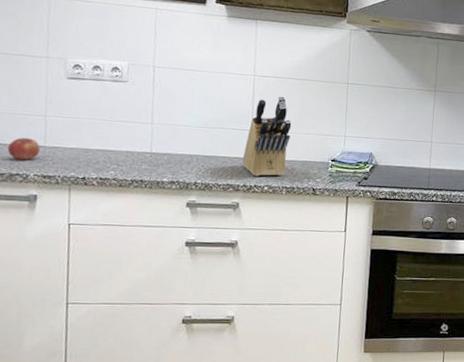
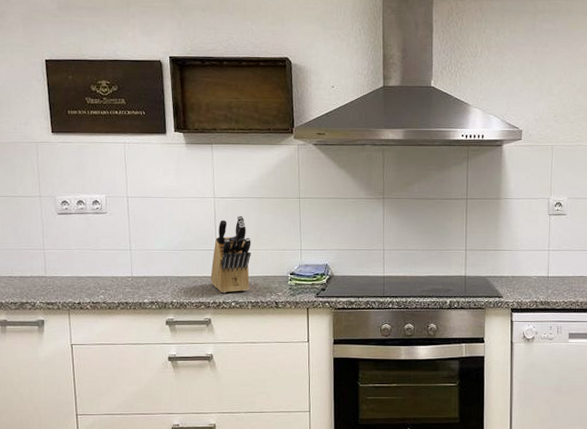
apple: present [7,137,40,160] -> none [17,270,42,290]

